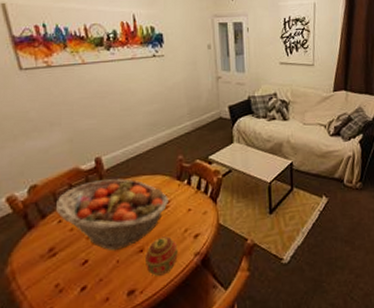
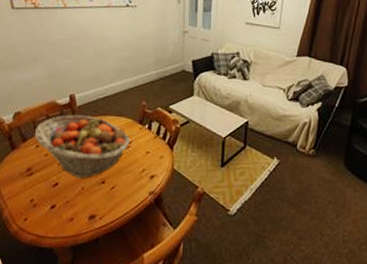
decorative egg: present [144,236,178,276] -> none [105,173,135,207]

